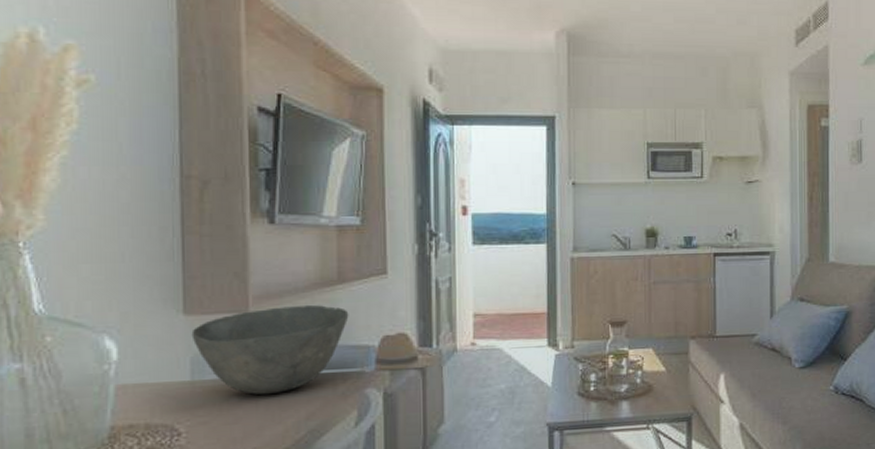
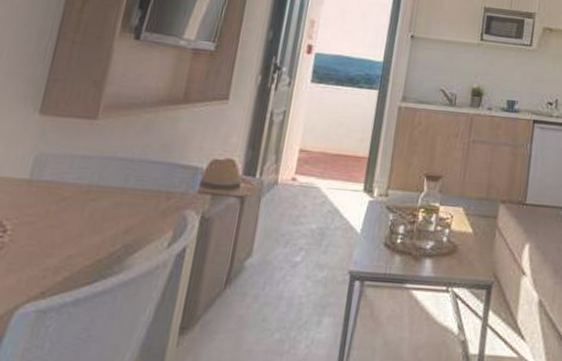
bowl: present [191,305,349,395] -> none [41,118,186,204]

